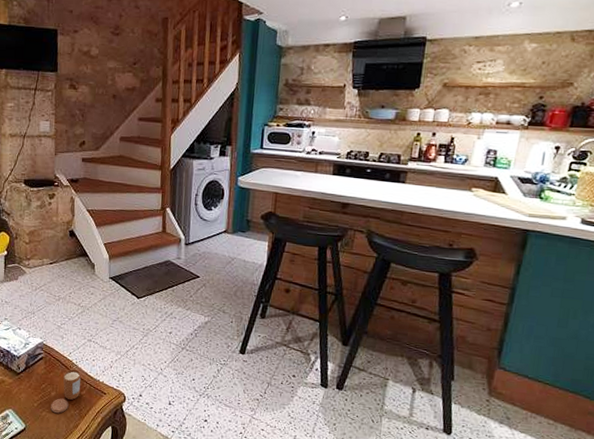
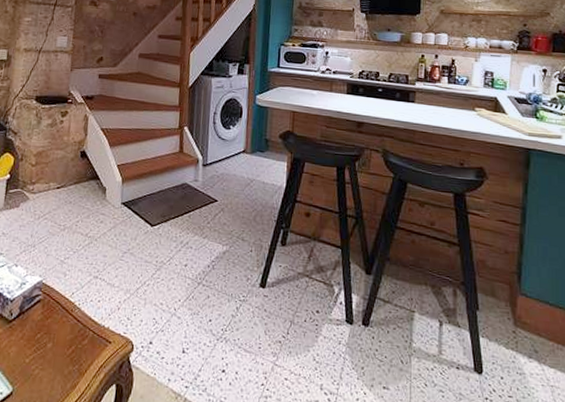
candle: present [51,369,81,414] -> none [45,313,83,371]

